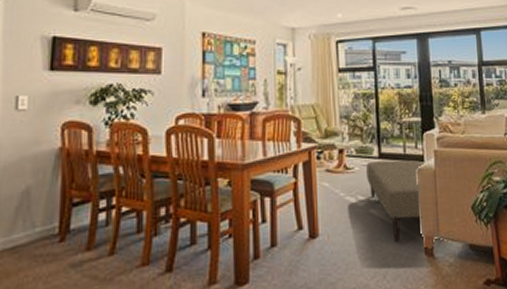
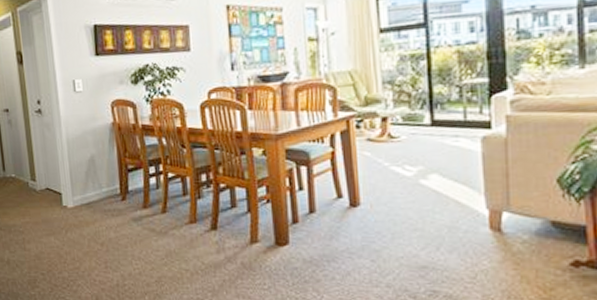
ottoman: present [366,159,427,242] -> none [415,126,495,214]

